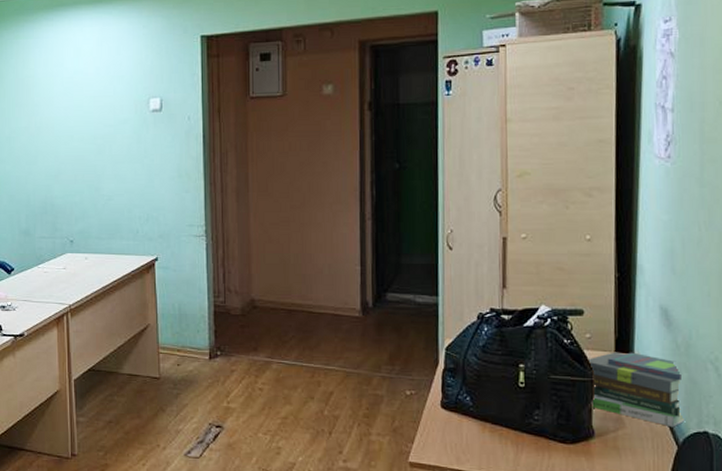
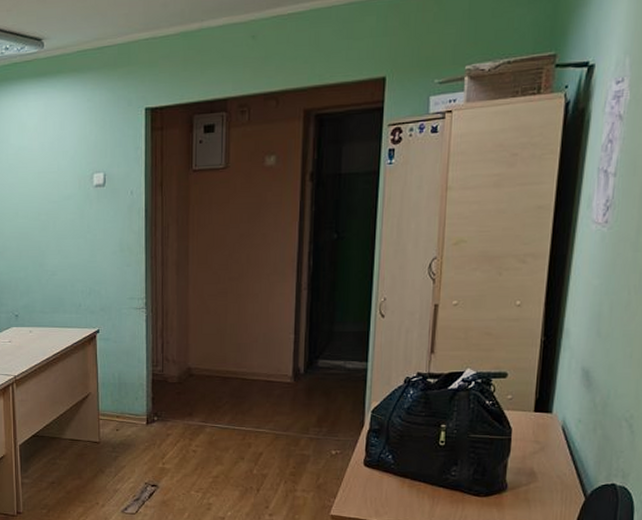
books: present [588,352,684,428] -> none [506,411,596,481]

